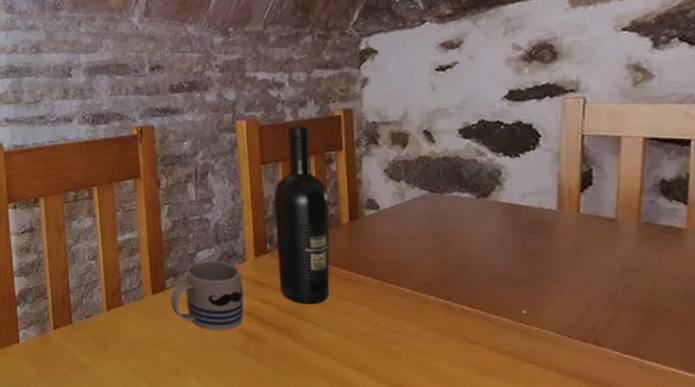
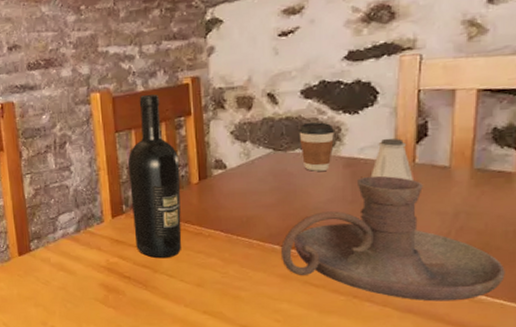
mug: present [170,261,244,330] -> none [35,223,103,285]
candle holder: none [437,225,676,367] -> present [282,175,505,302]
coffee cup: none [456,164,495,217] -> present [298,122,336,171]
saltshaker: none [532,185,578,233] -> present [370,138,413,182]

